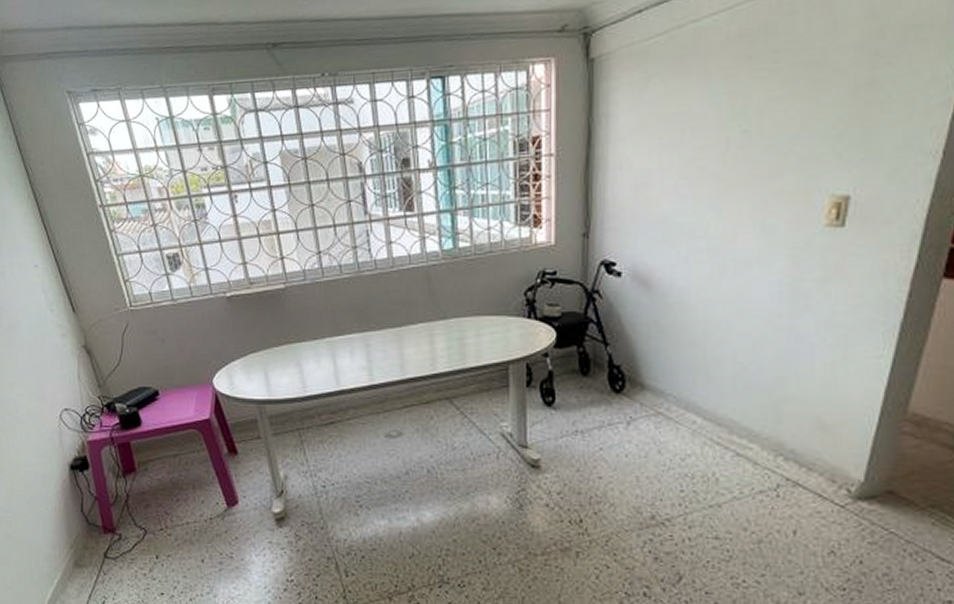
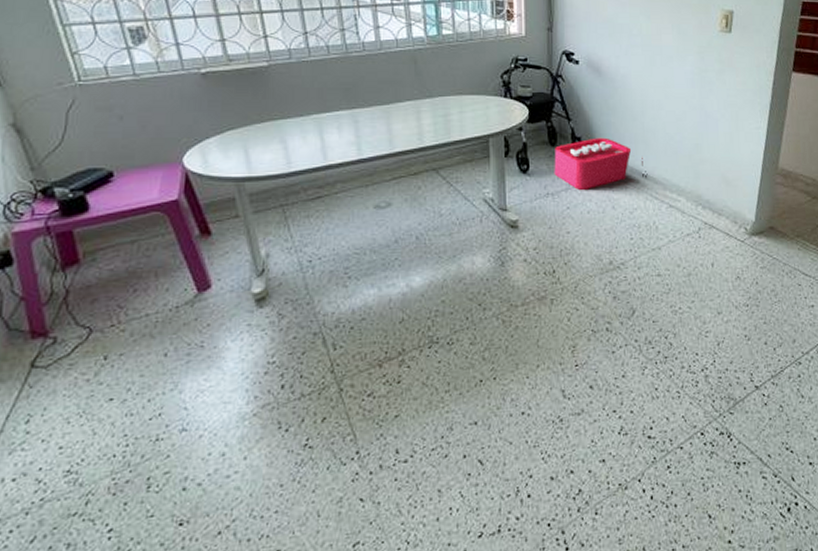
storage bin: none [585,366,708,428] -> present [554,137,648,190]

